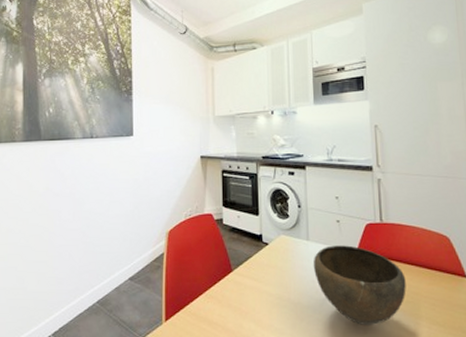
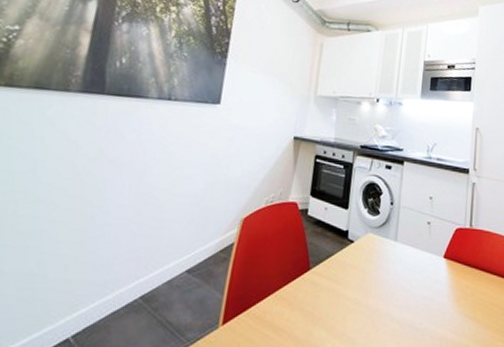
bowl: present [313,245,406,325] -> none [397,248,487,337]

